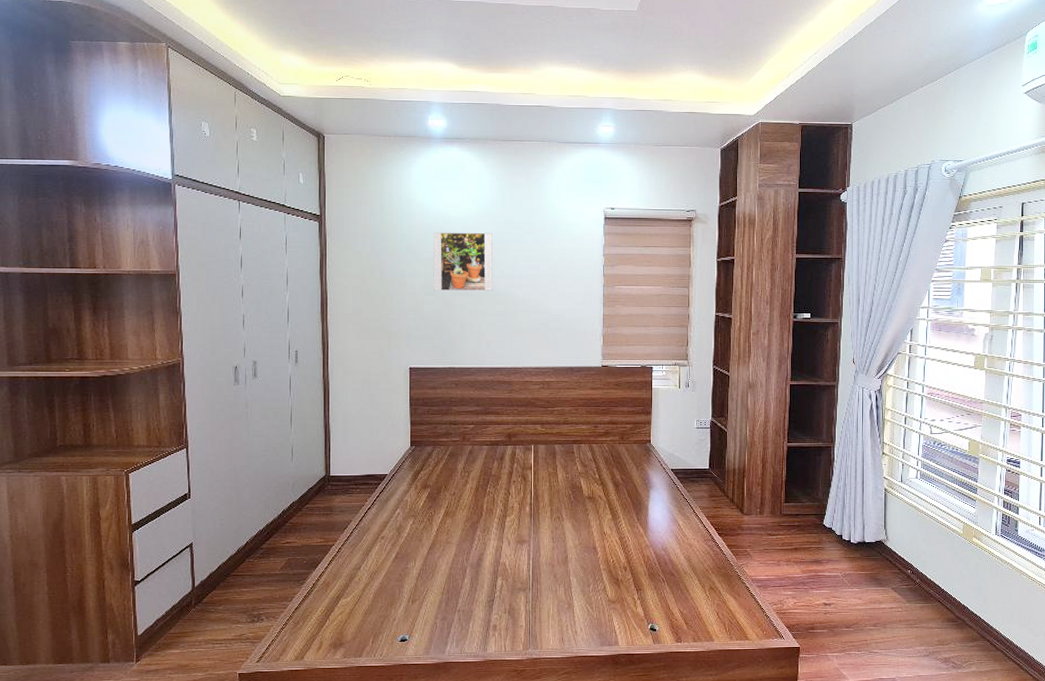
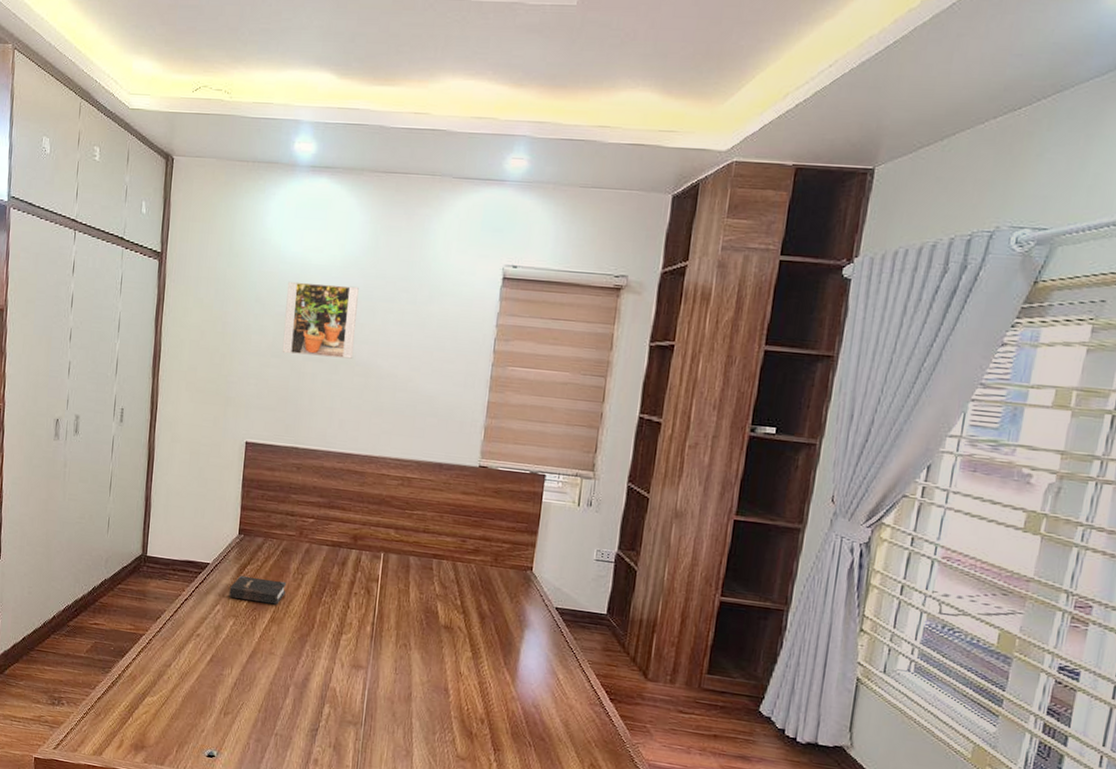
hardback book: none [407,480,456,501] -> present [229,575,287,605]

